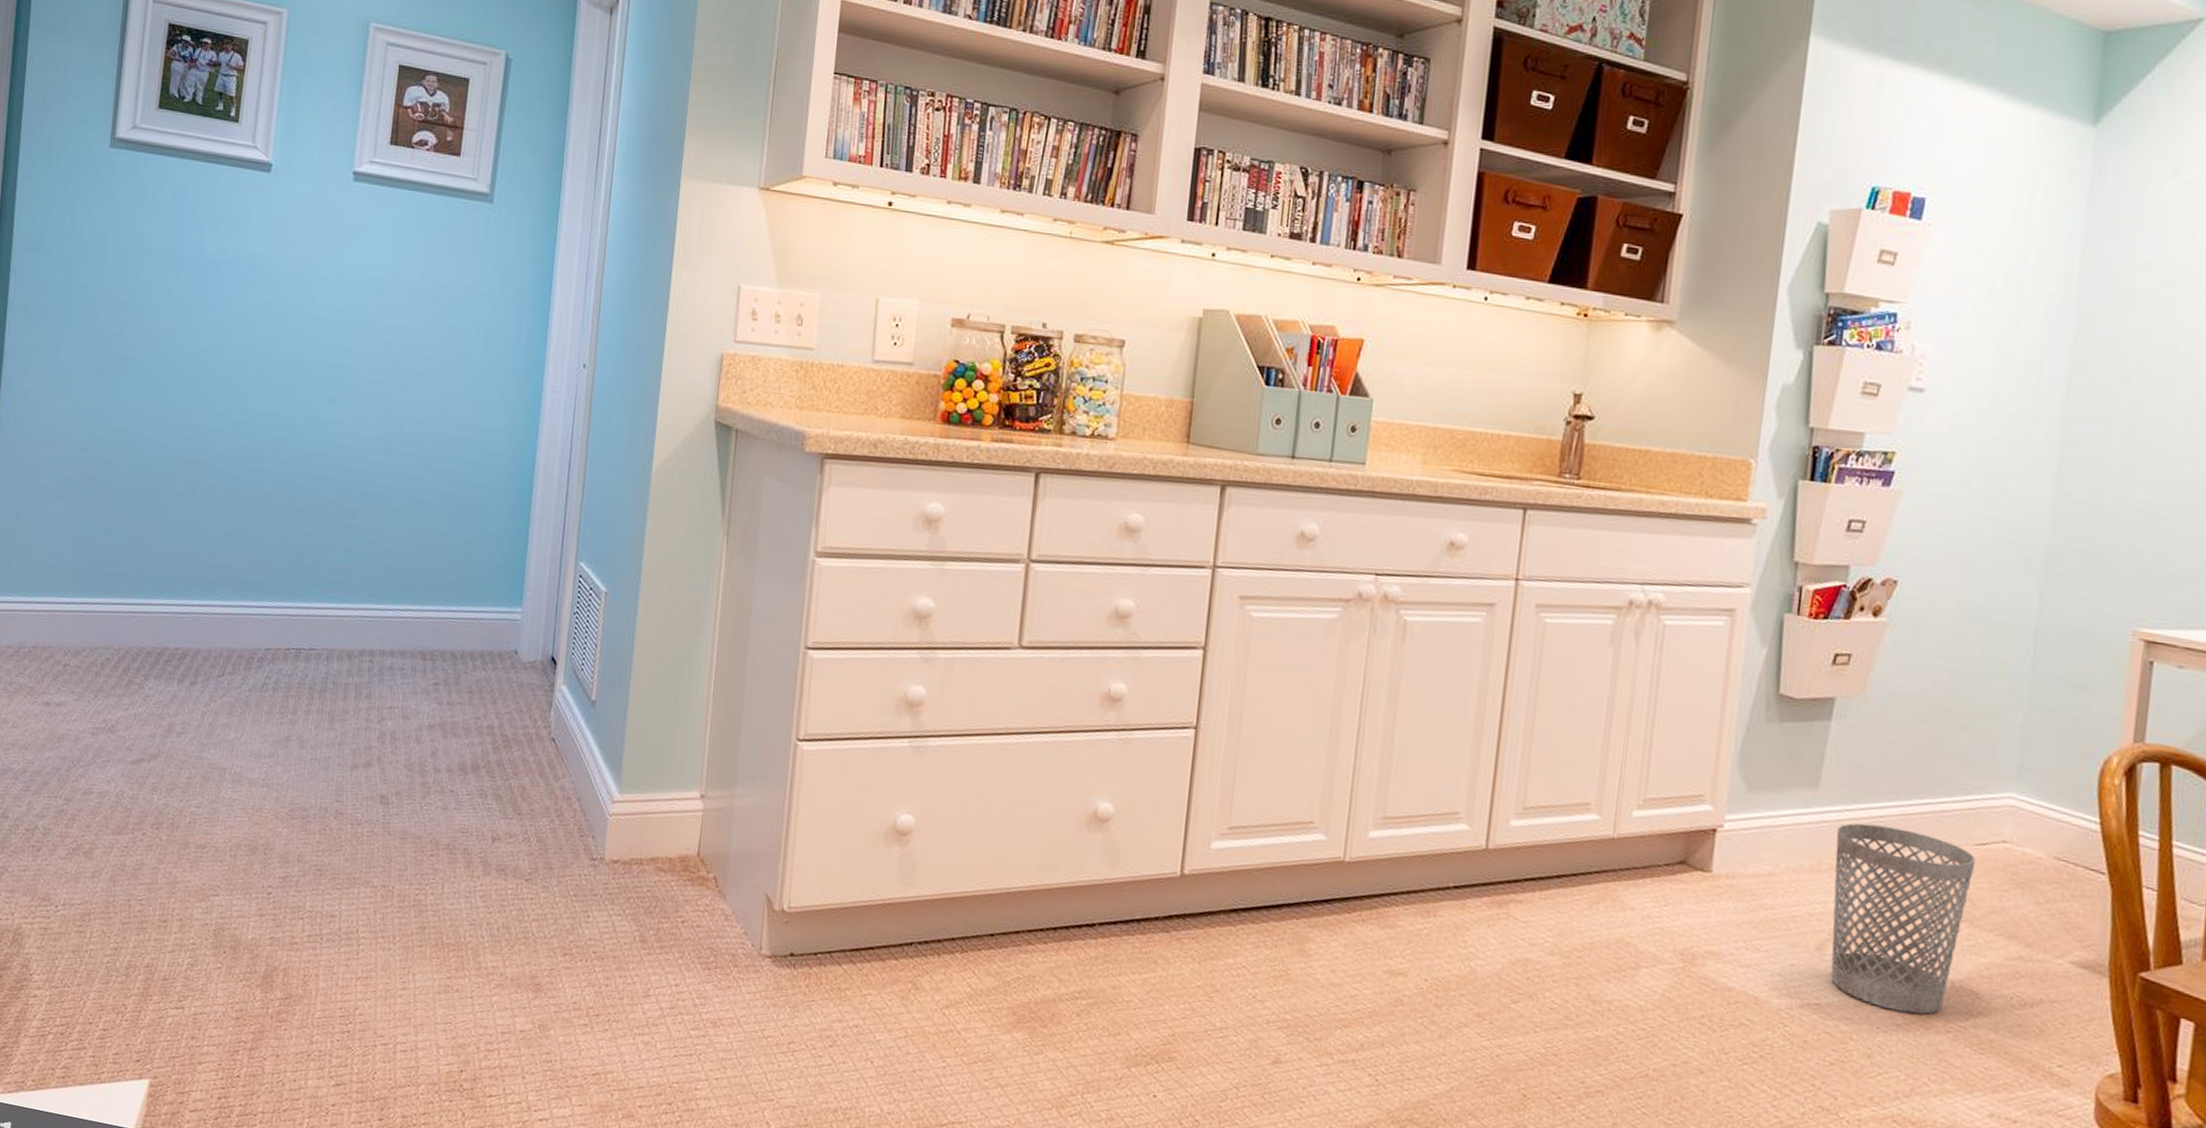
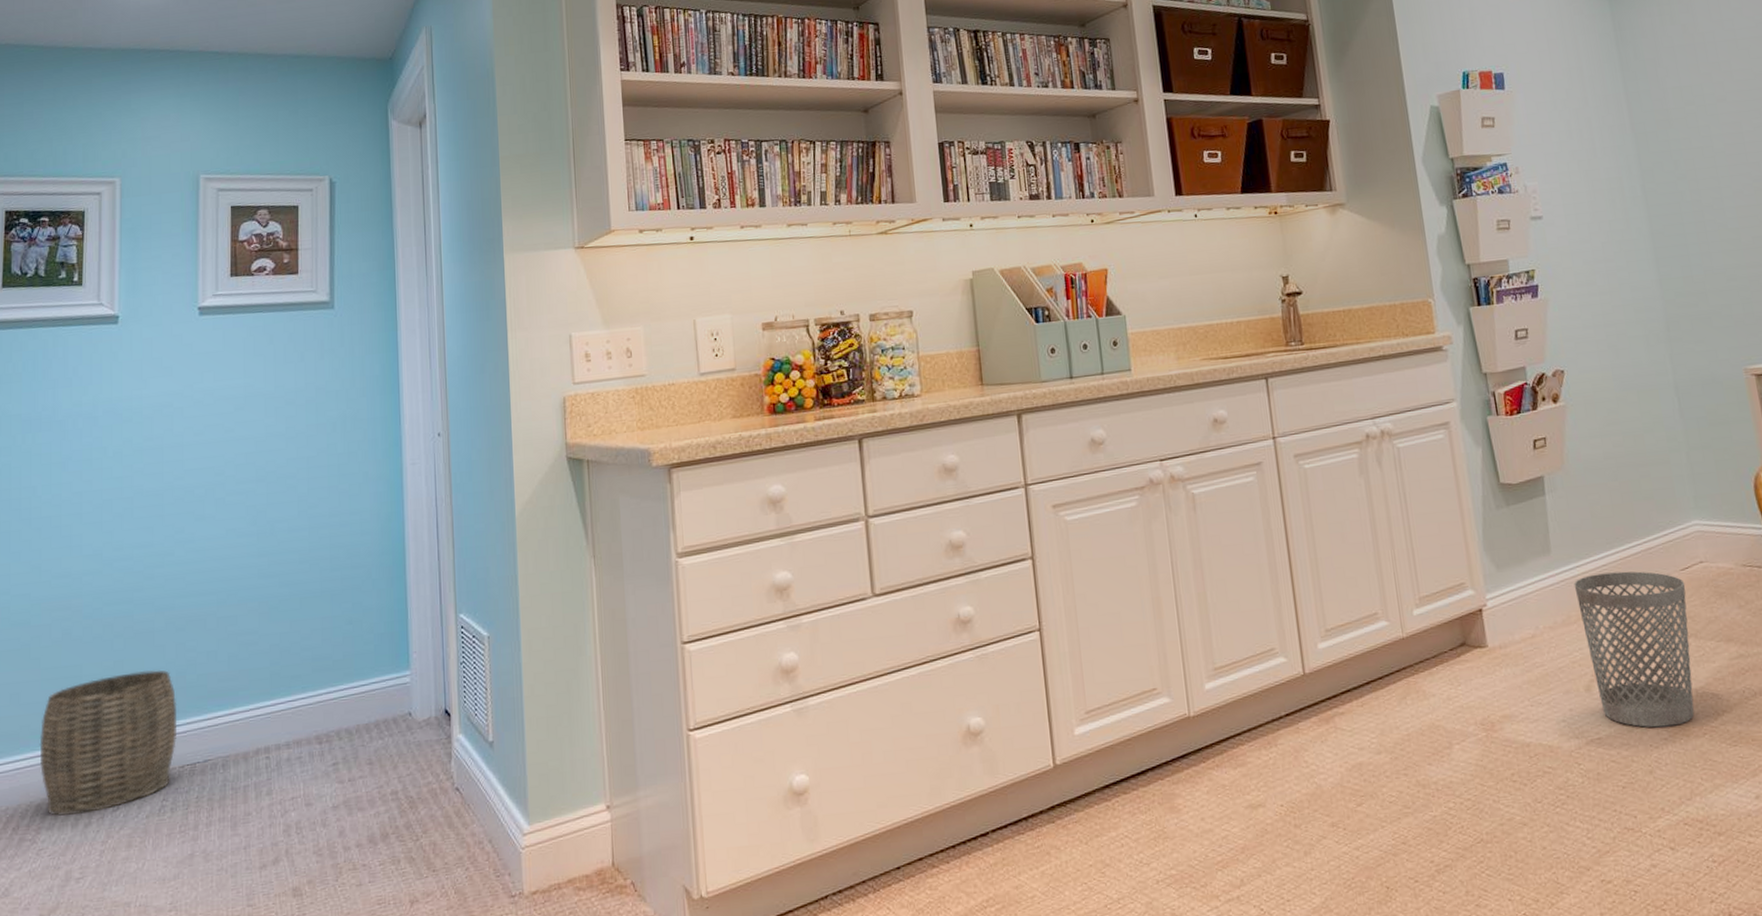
woven basket: none [153,541,290,673] -> present [39,670,177,816]

